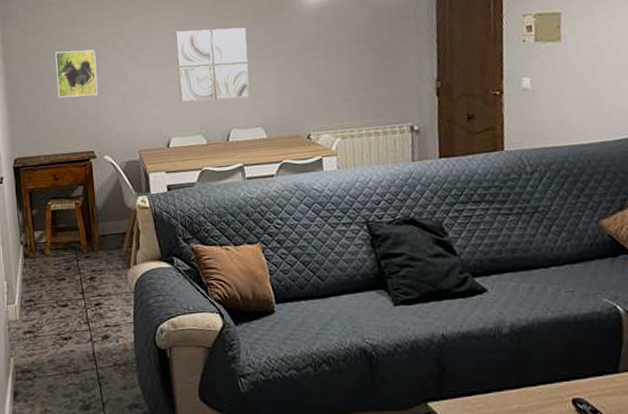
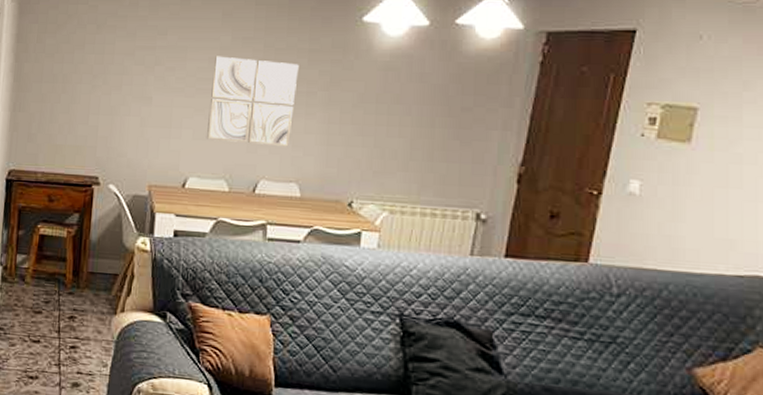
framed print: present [55,49,98,98] -> none [68,58,119,115]

